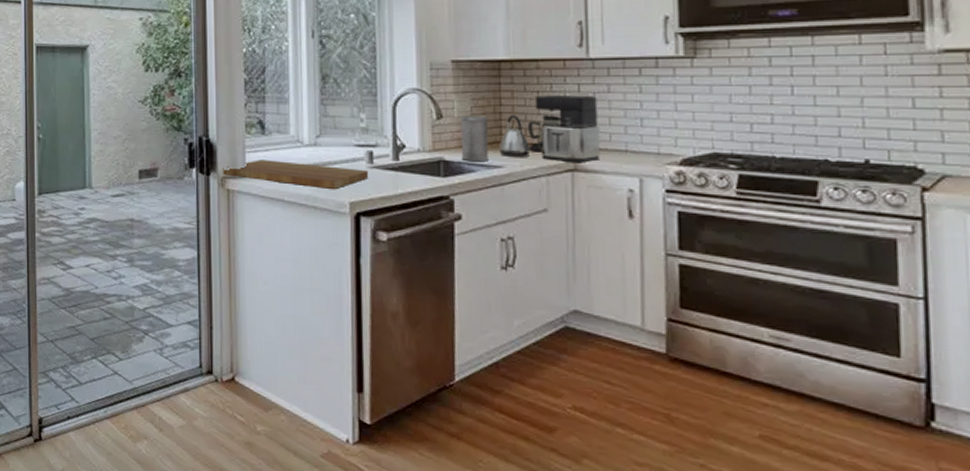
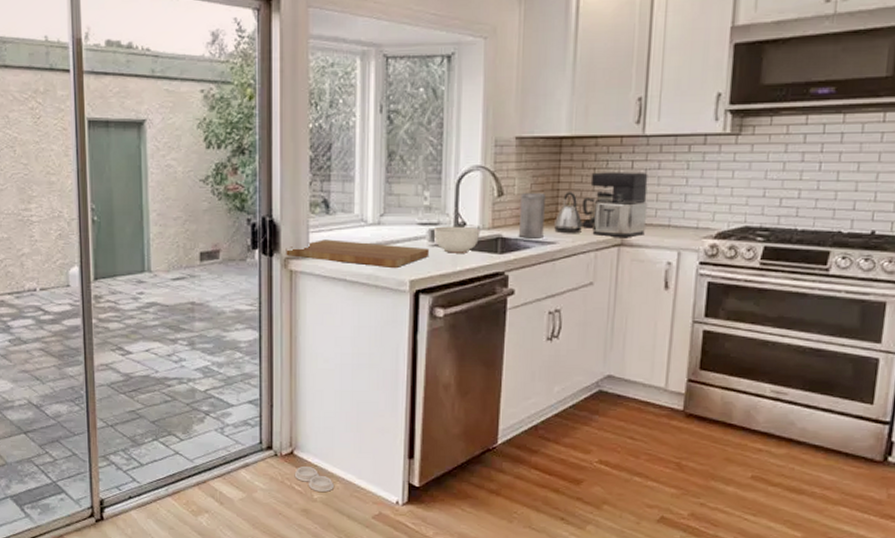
pet bowl: none [236,394,278,425] -> present [294,467,334,493]
bowl: none [371,148,421,176] -> present [433,226,481,253]

